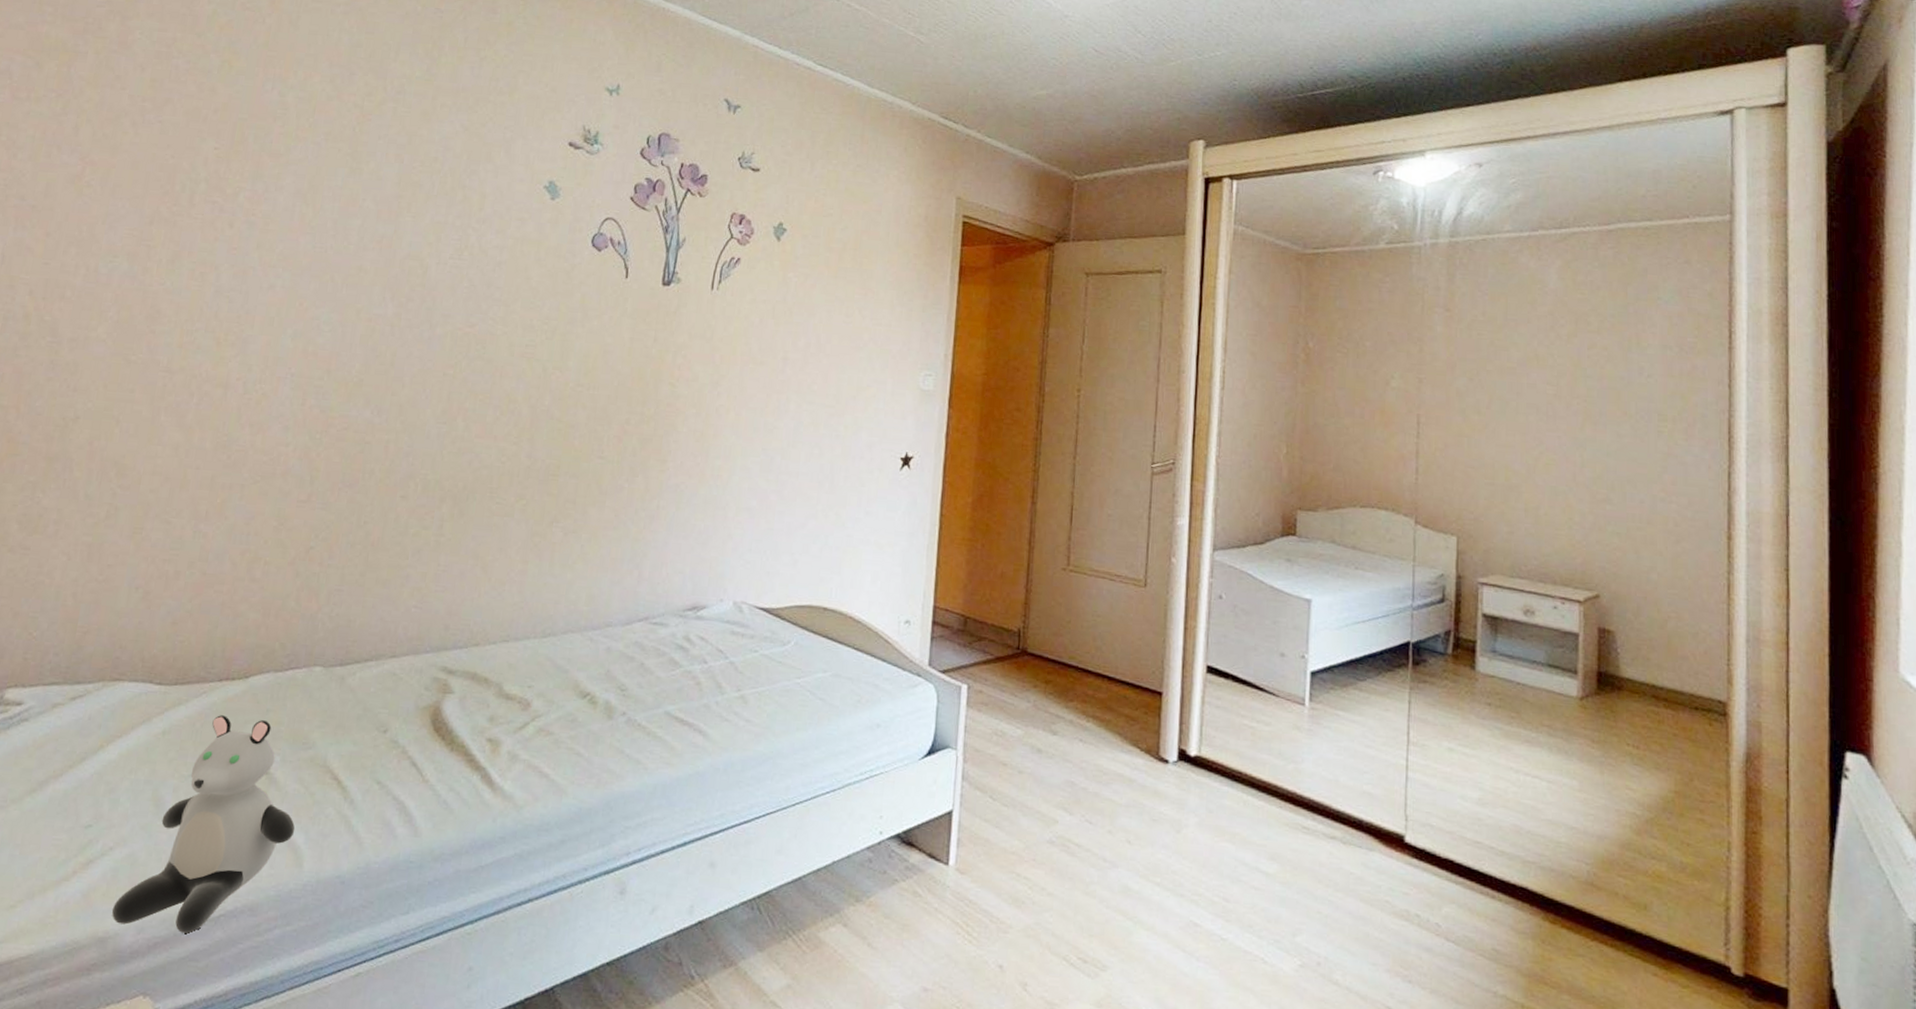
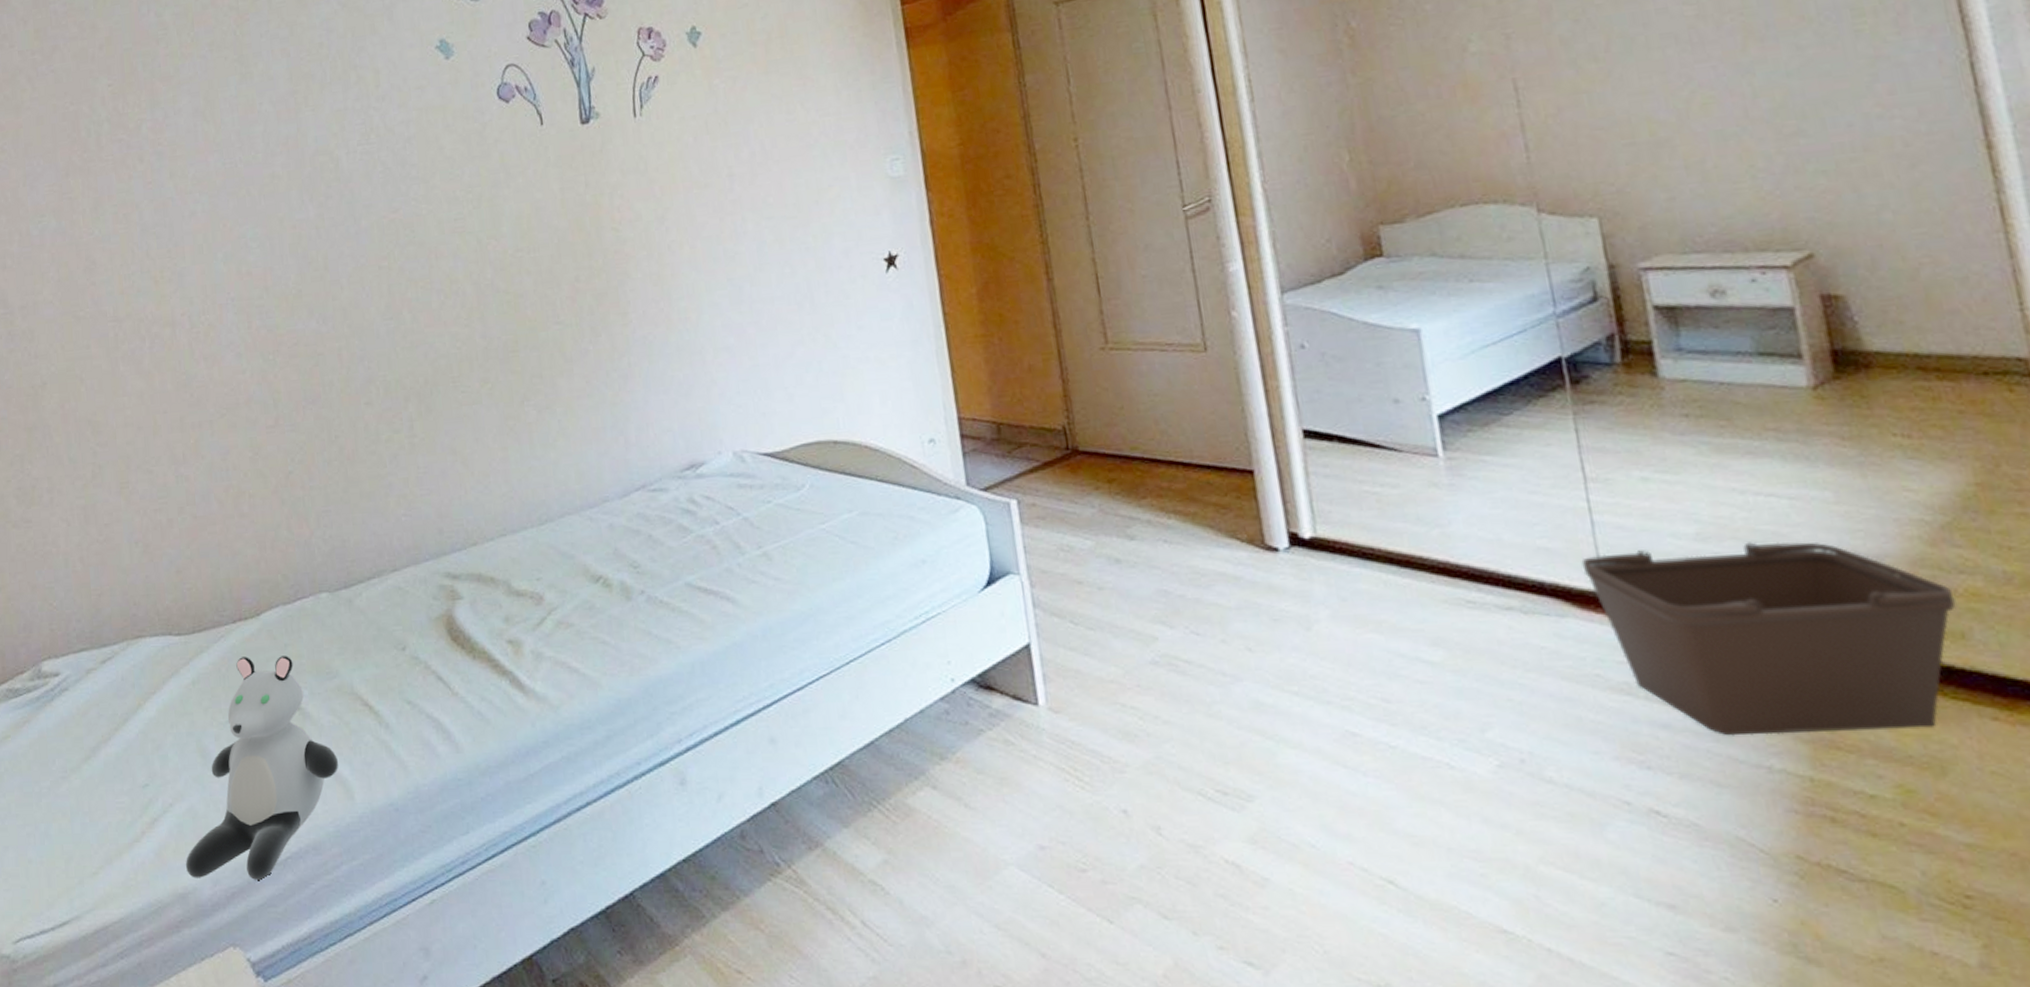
bicycle basket: none [1393,804,1645,975] -> present [1581,542,1956,736]

